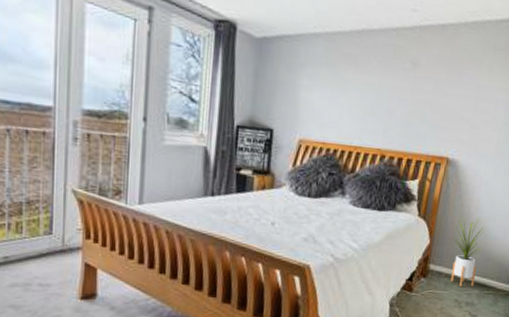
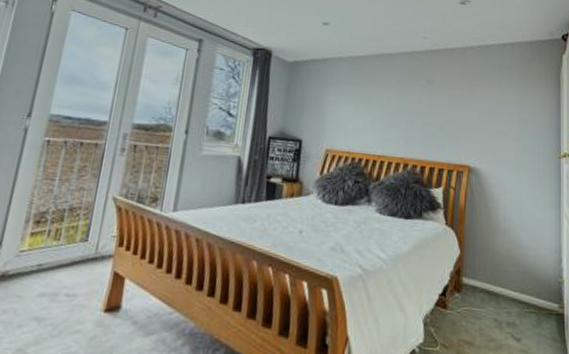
house plant: present [450,217,486,287] -> none [481,226,517,304]

